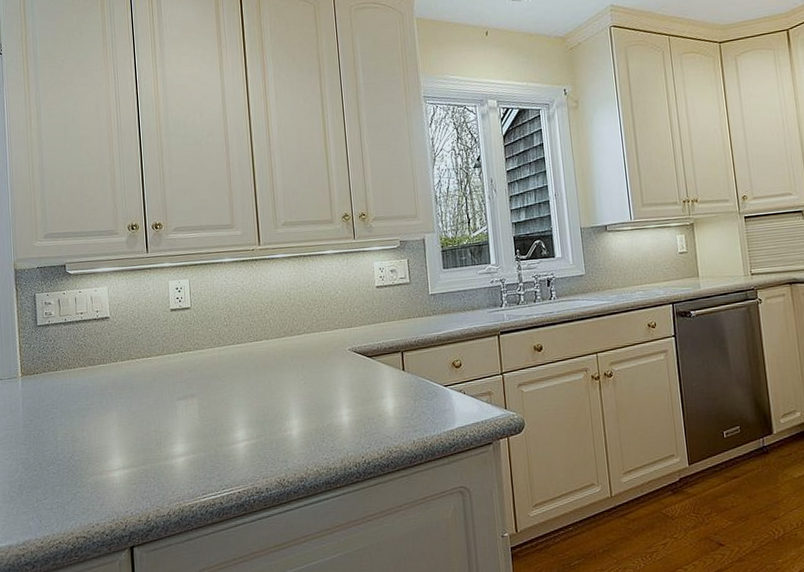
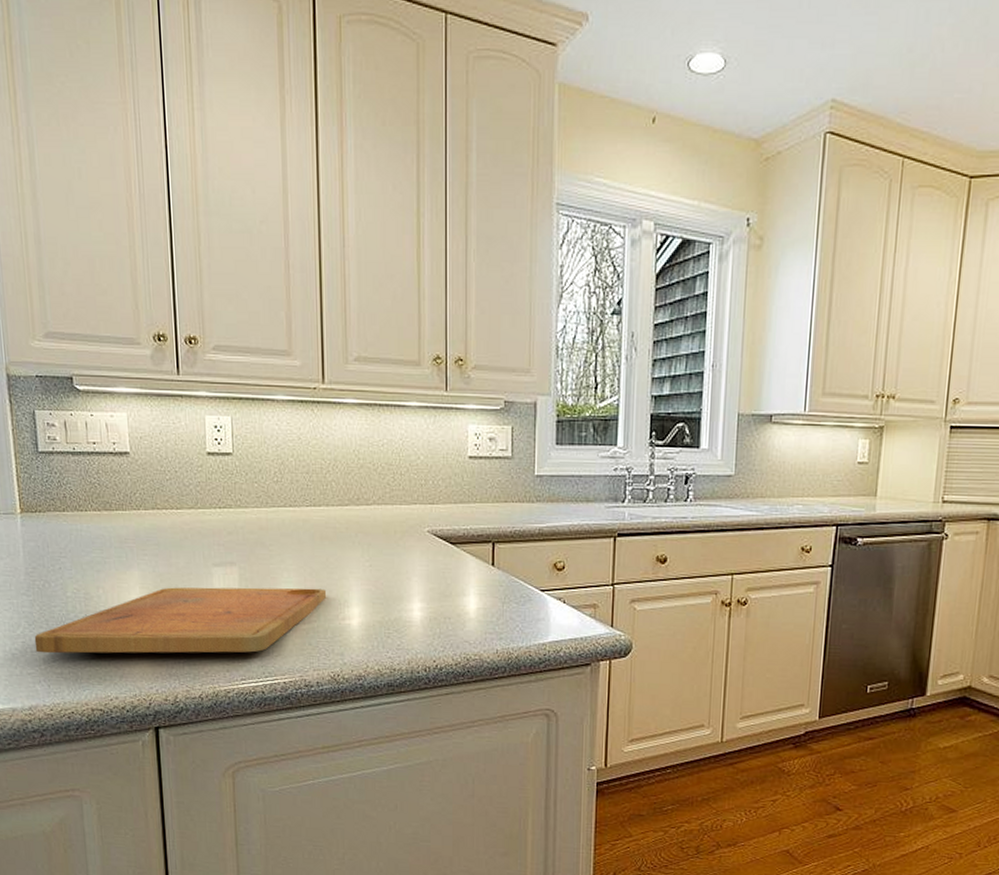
cutting board: none [29,407,271,493] -> present [34,587,327,654]

